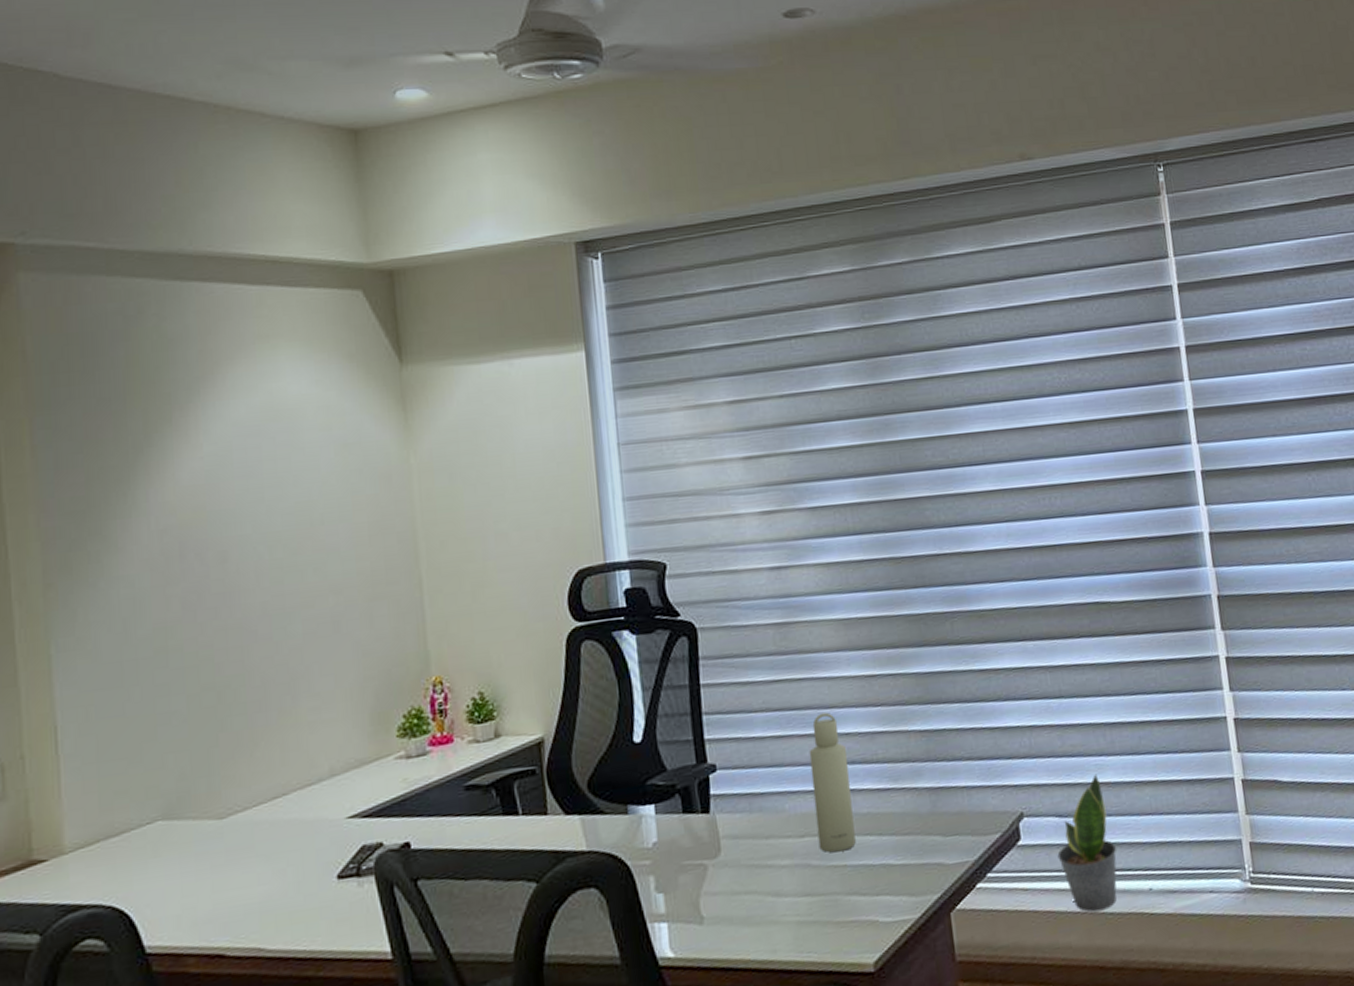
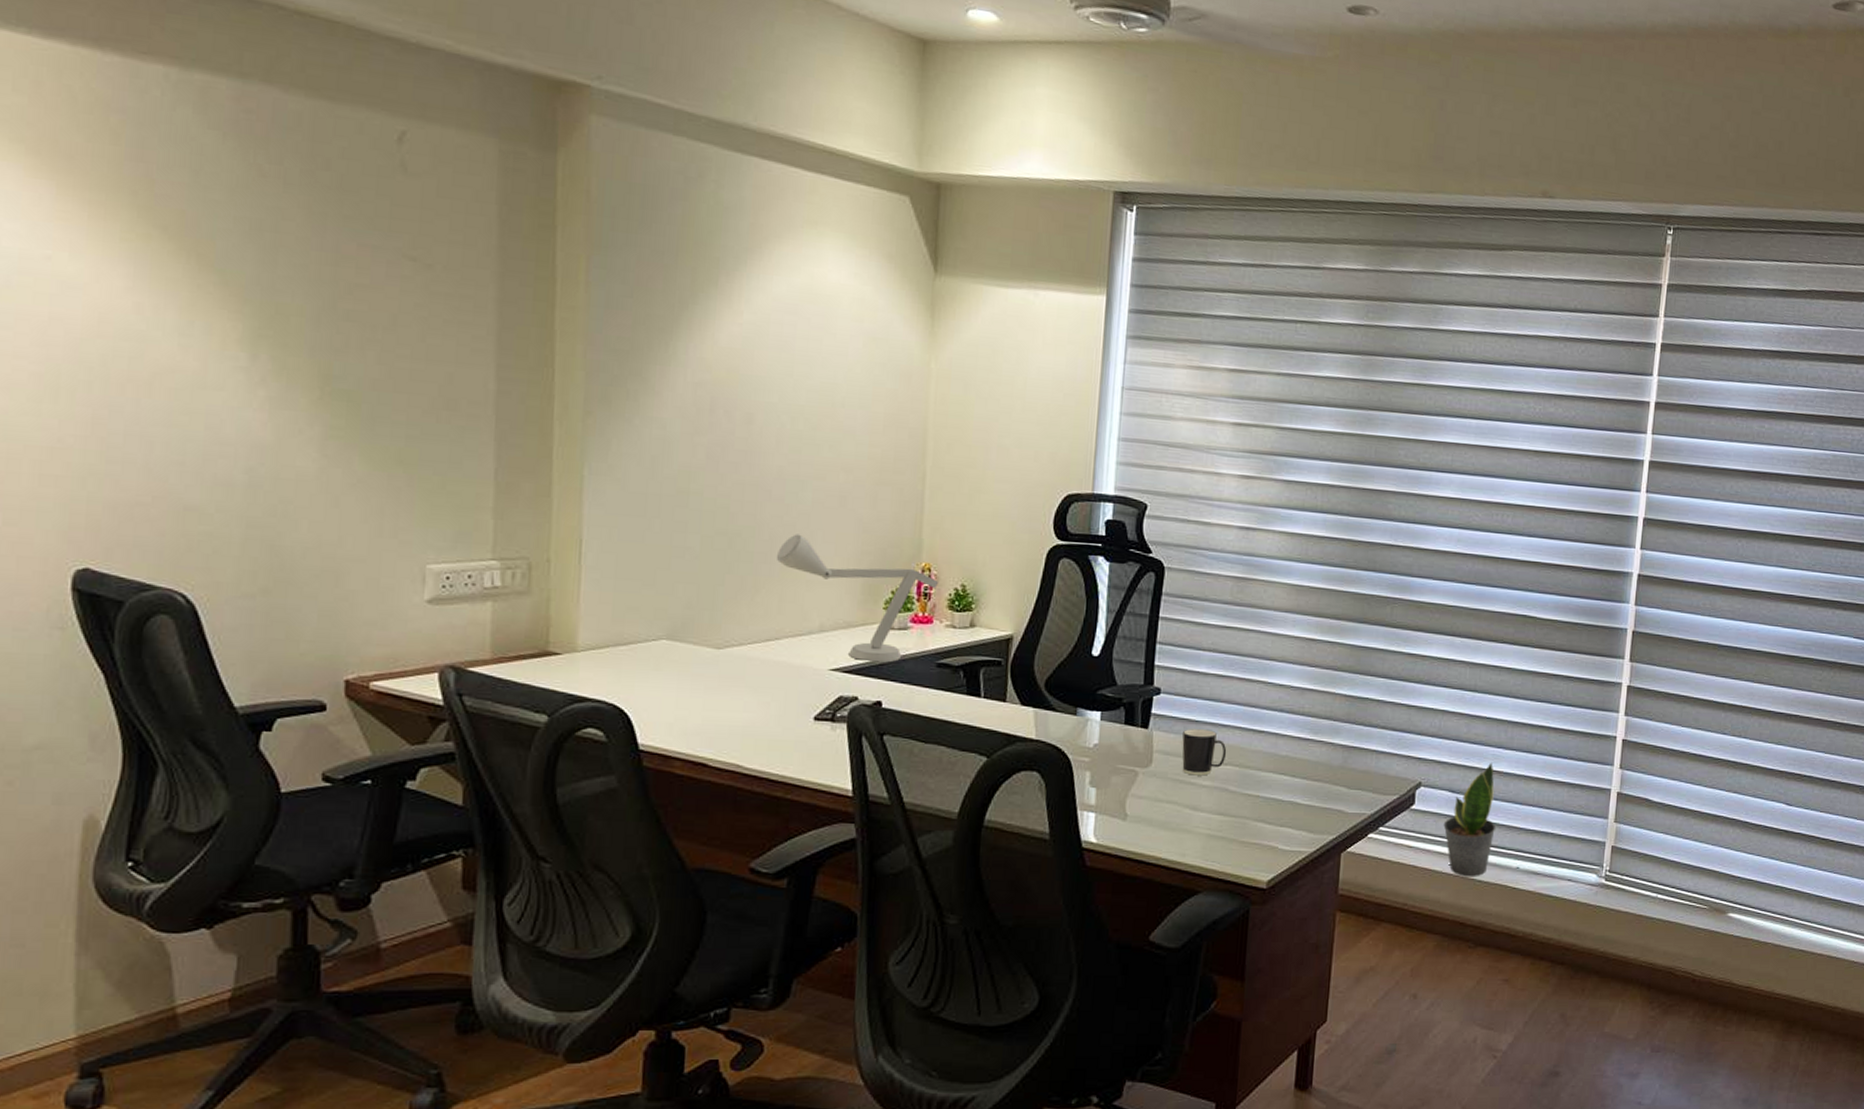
desk lamp: none [271,672,454,801] -> present [776,534,940,663]
mug: none [749,800,802,857] -> present [1182,728,1227,776]
bottle: present [809,712,856,853] -> none [1238,663,1278,784]

